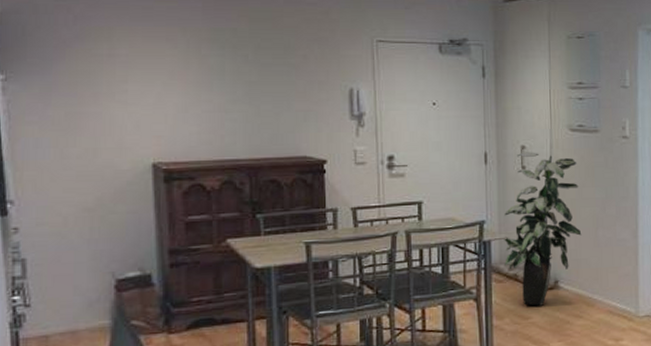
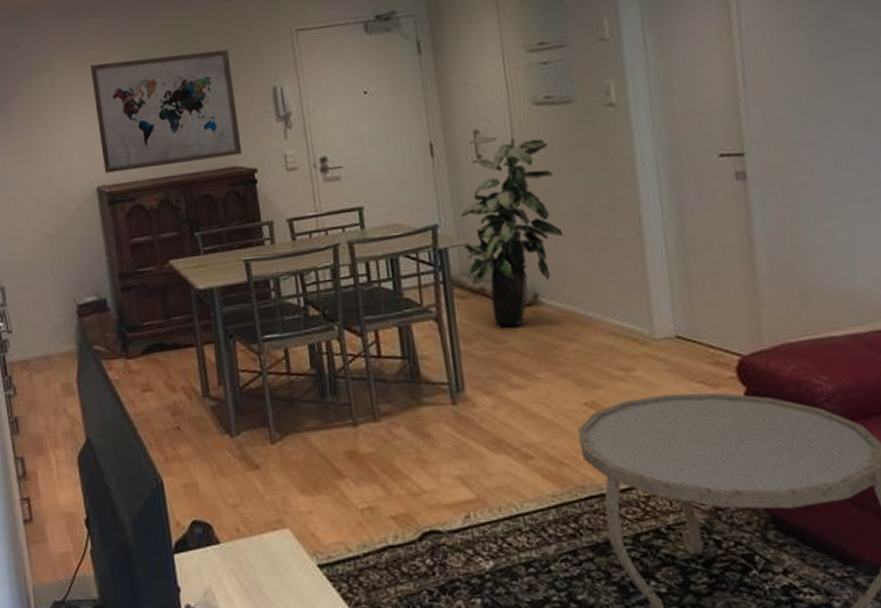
wall art: none [158,42,314,150] -> present [91,49,243,174]

